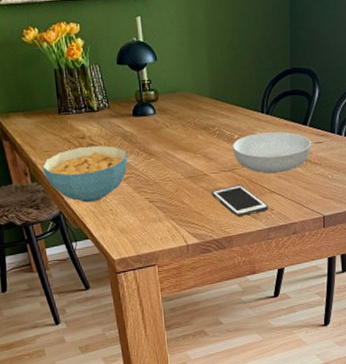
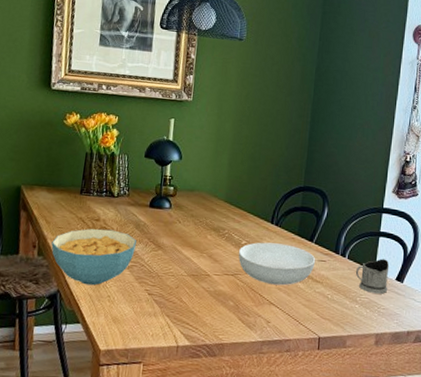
cell phone: present [212,184,269,217] -> none [211,290,266,324]

